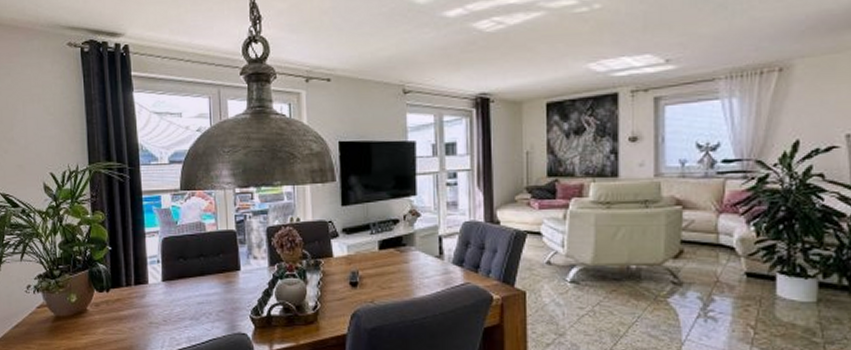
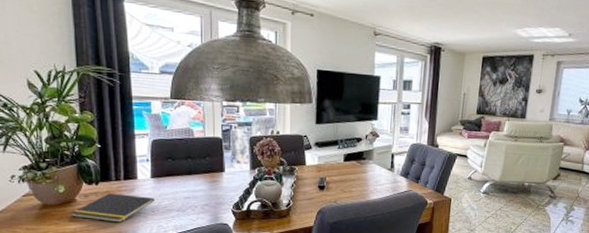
notepad: none [82,301,167,335] -> present [71,193,156,223]

